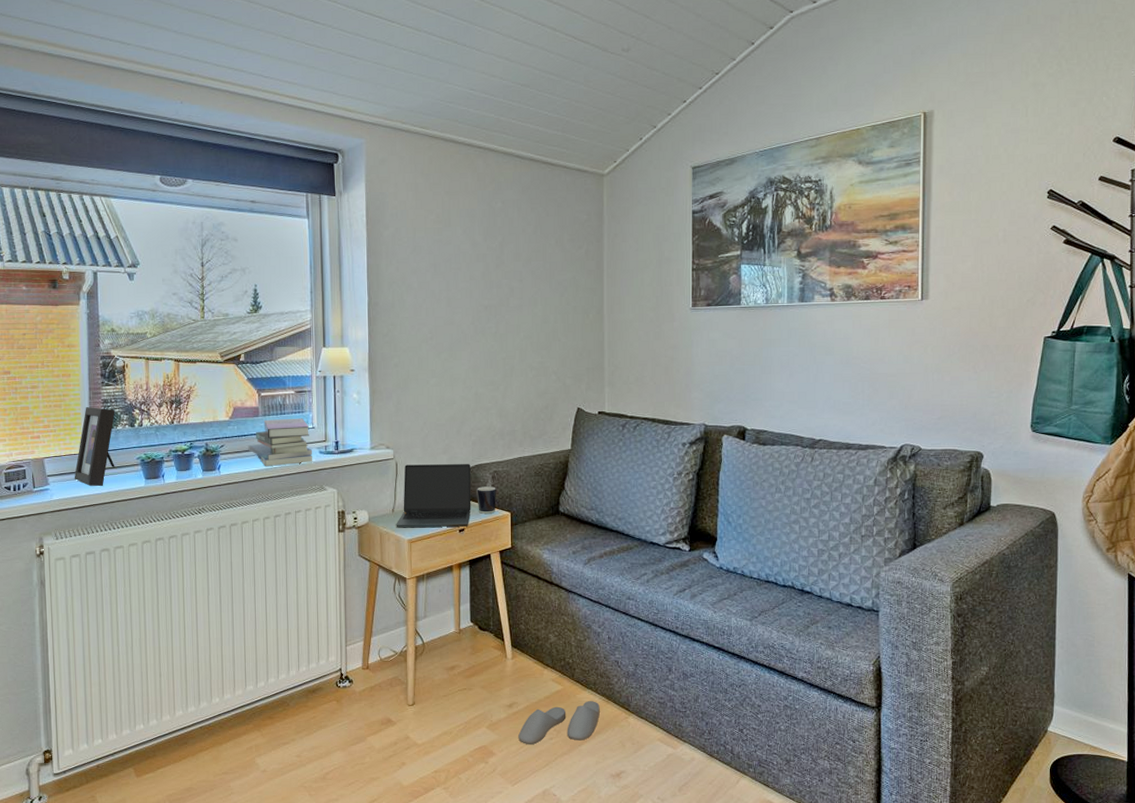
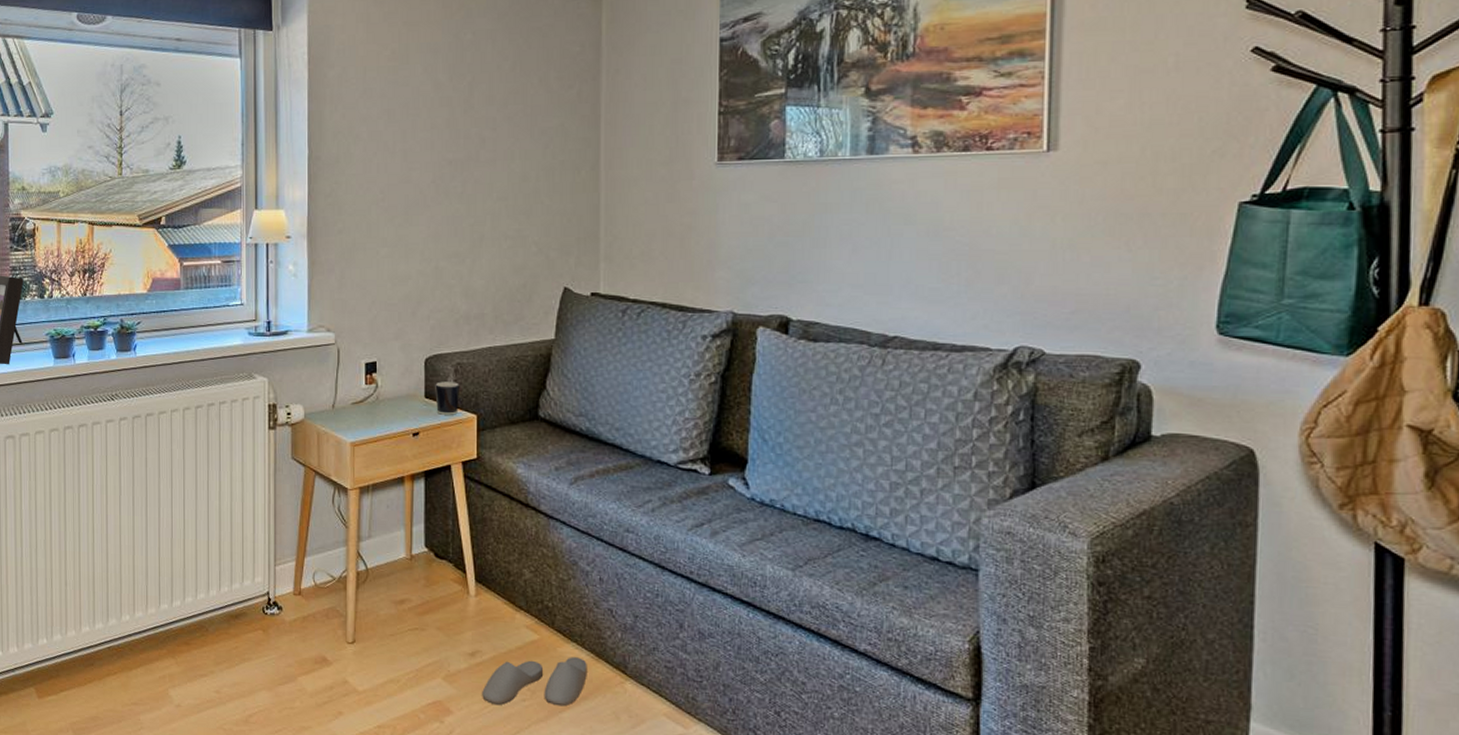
books: present [248,418,313,467] -> none [167,292,241,349]
laptop: present [396,464,471,527] -> none [336,351,428,430]

